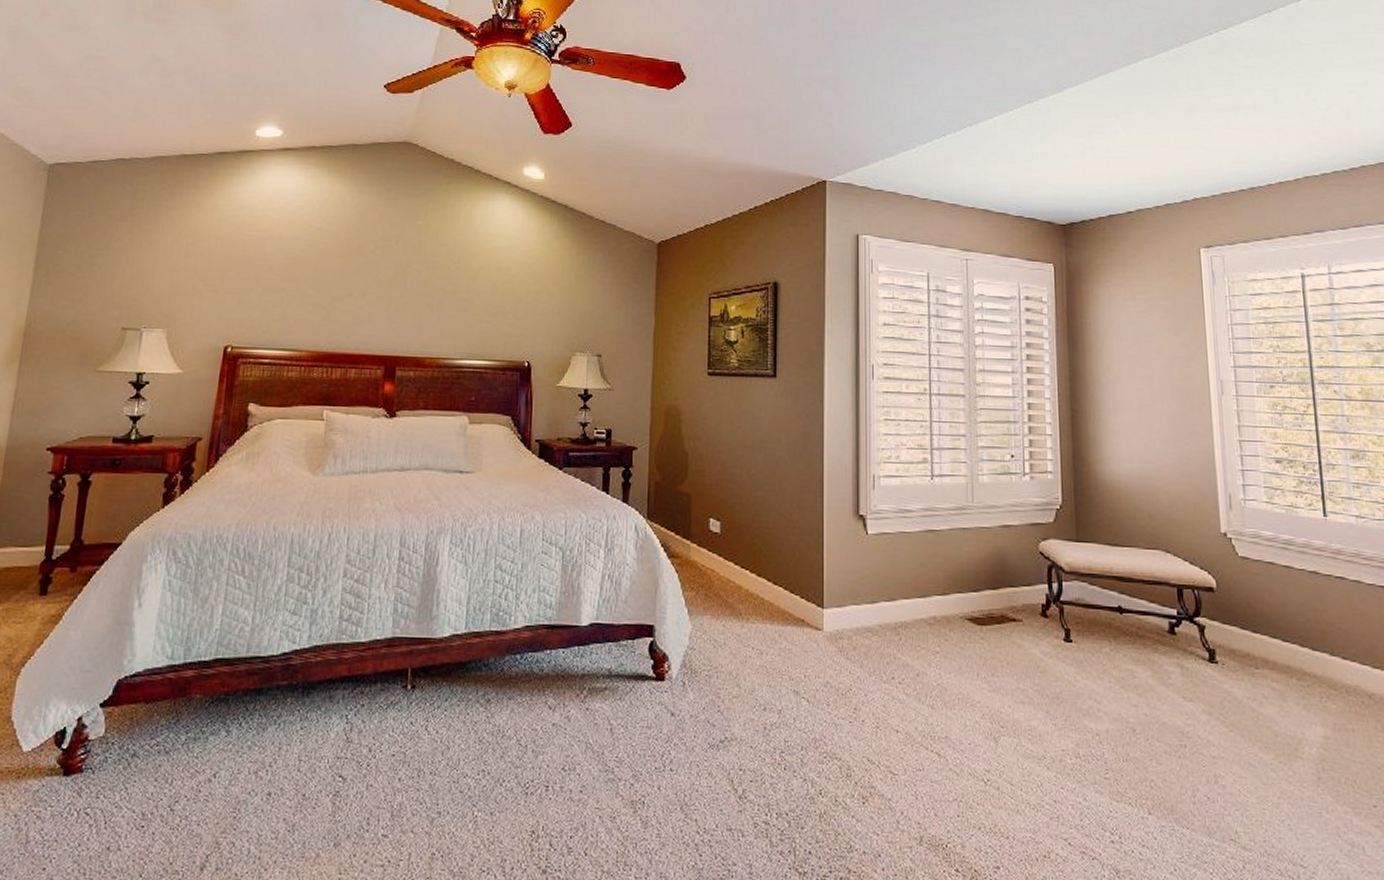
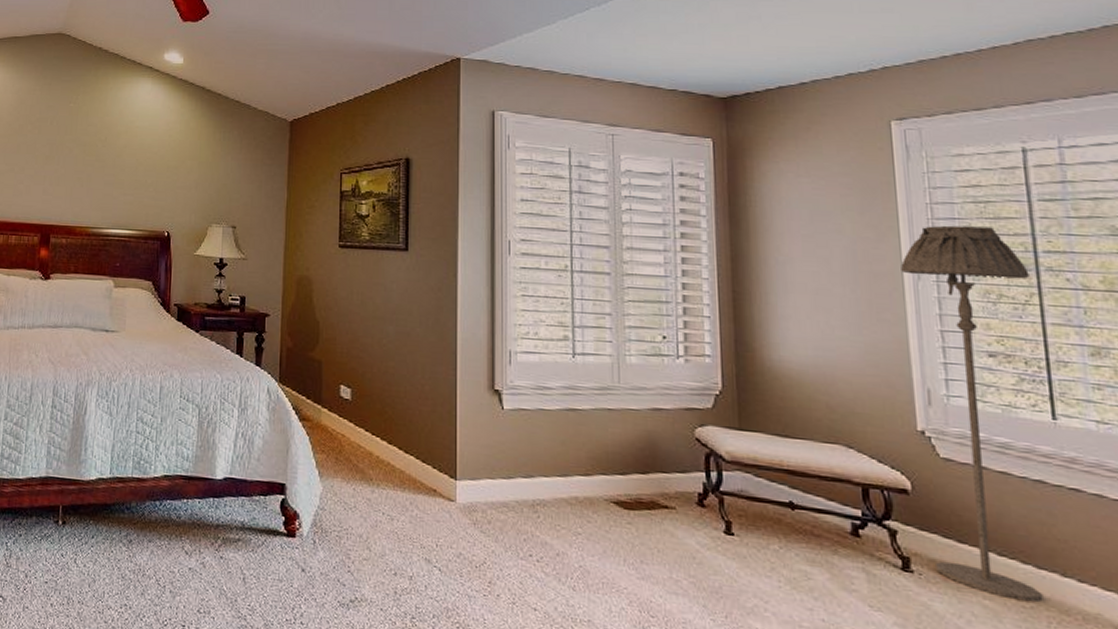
floor lamp: none [1208,344,1317,681] -> present [901,225,1043,603]

